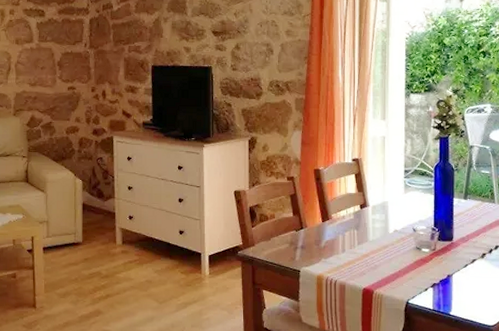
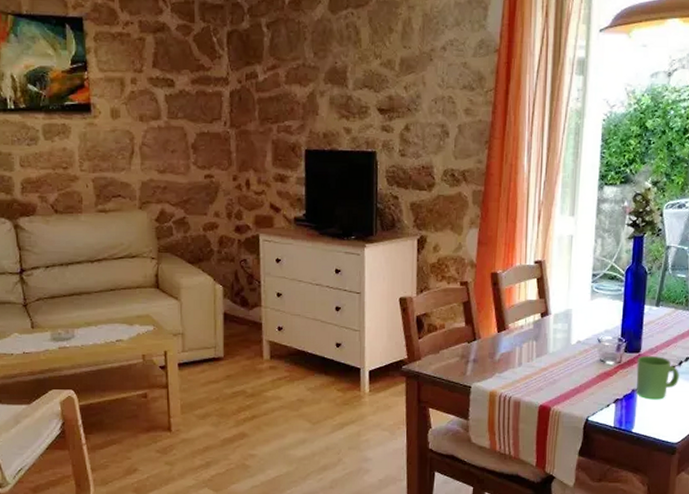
mug: none [450,244,490,285] -> present [636,356,679,400]

